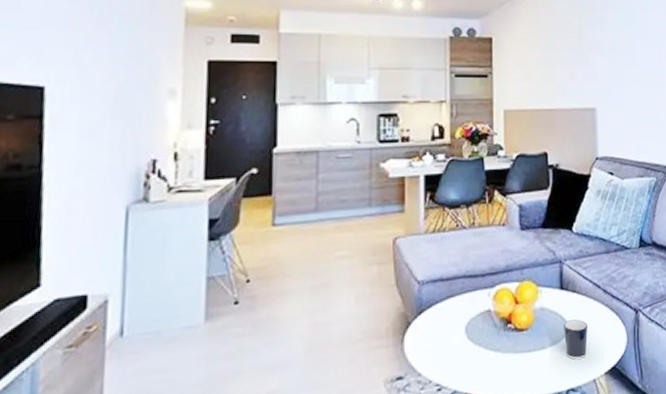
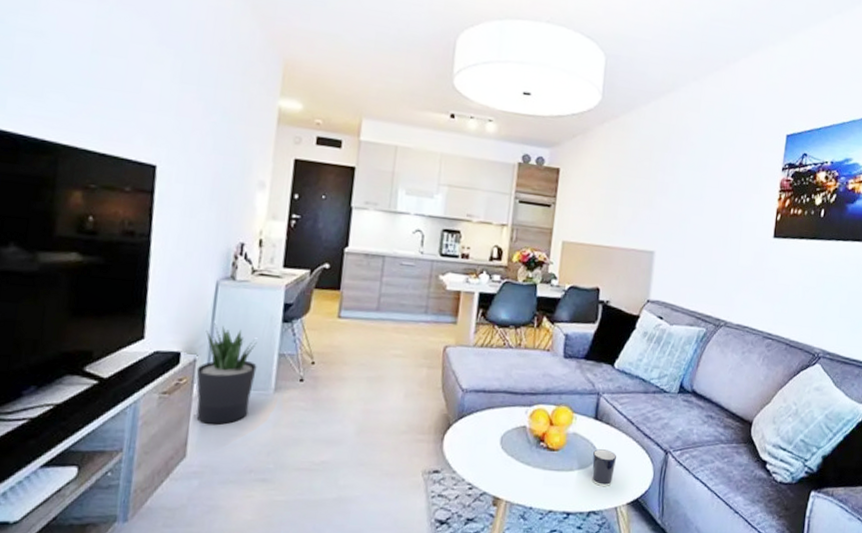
planter: none [108,254,182,374] -> present [196,323,257,425]

